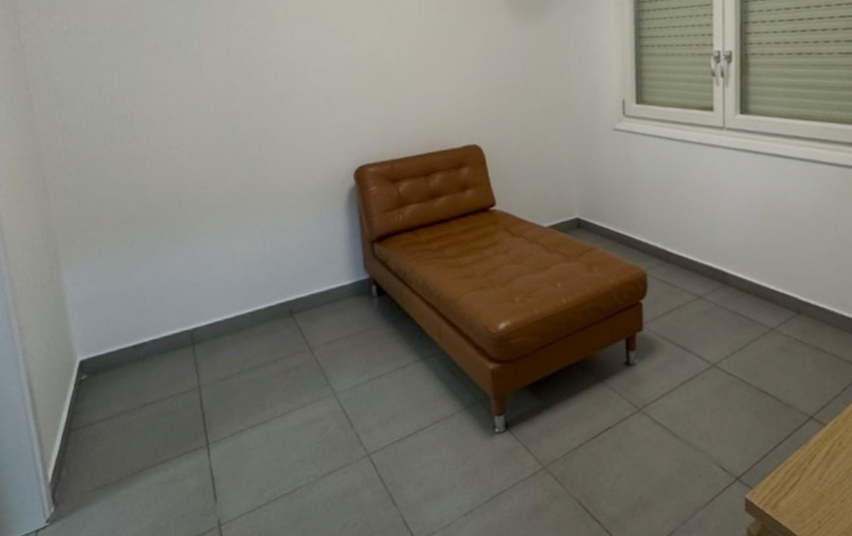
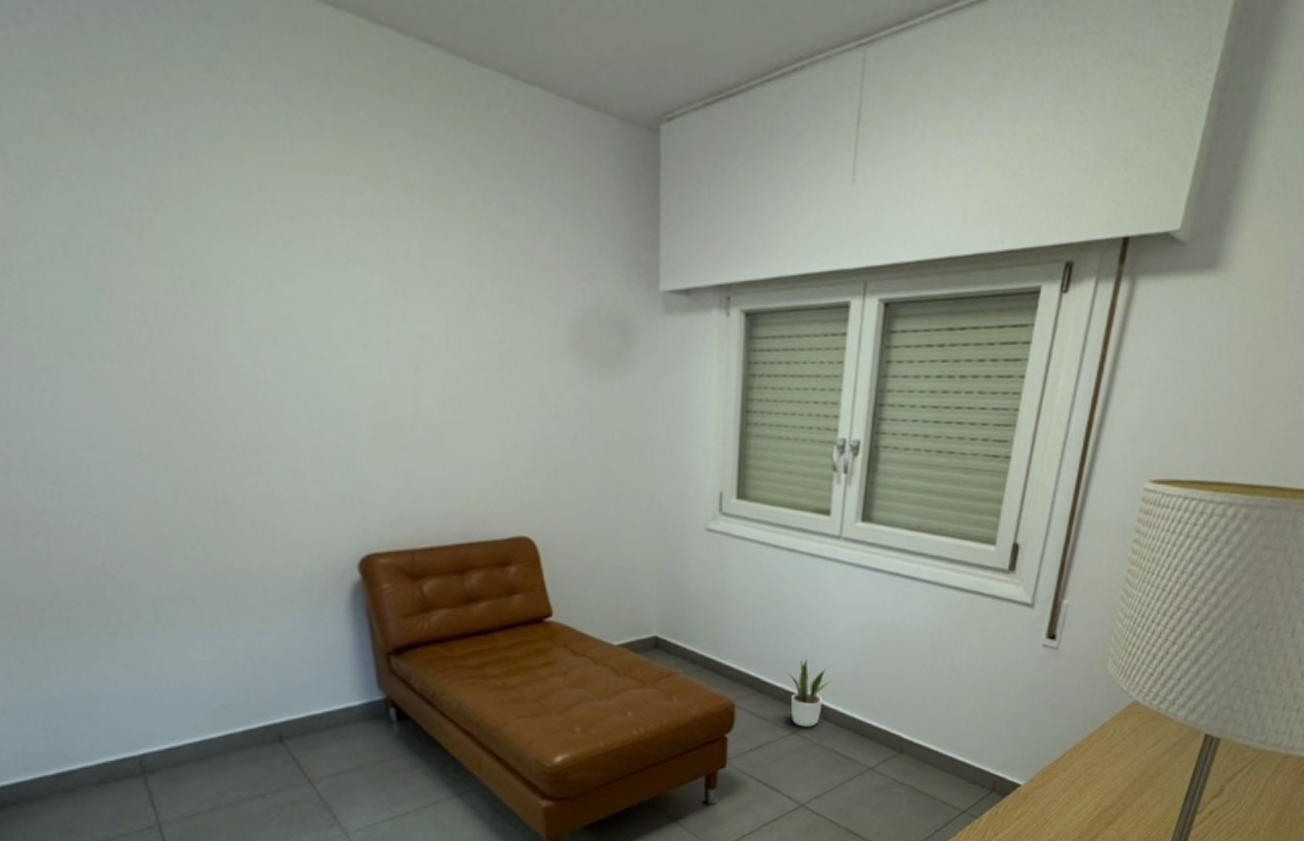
potted plant: none [689,229,729,292] -> present [786,657,832,727]

